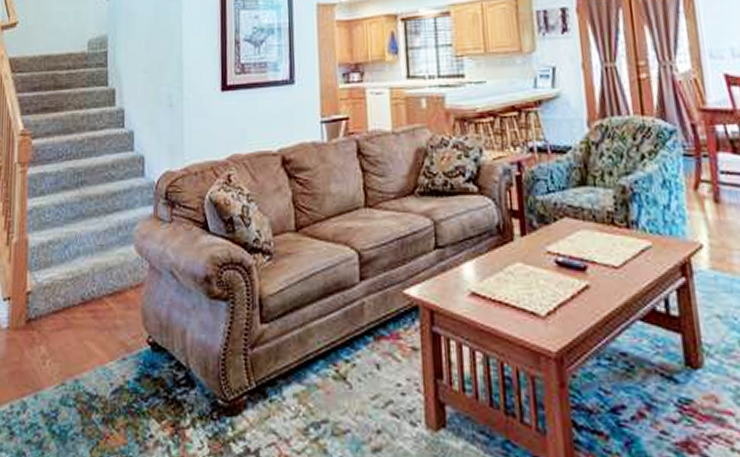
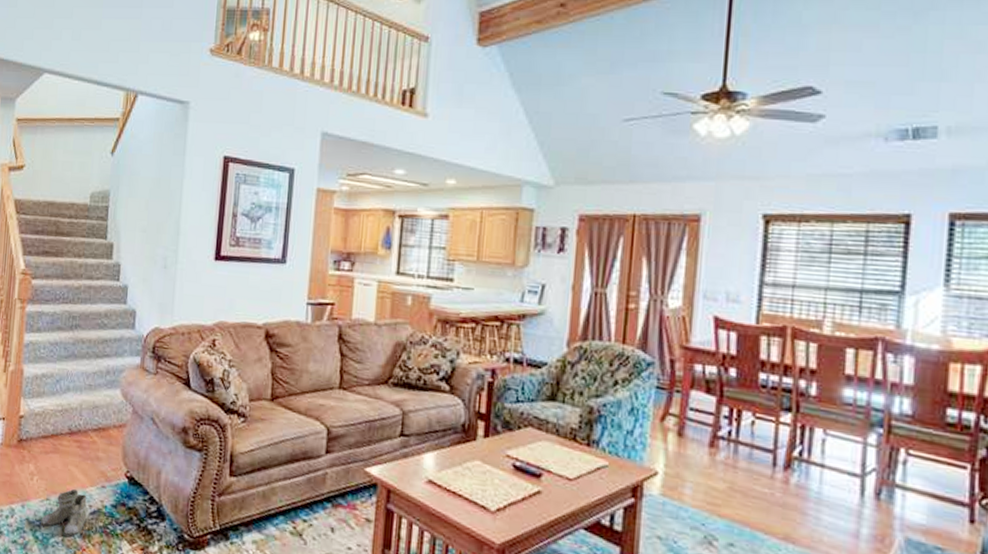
boots: none [57,368,110,426] -> present [41,489,87,537]

